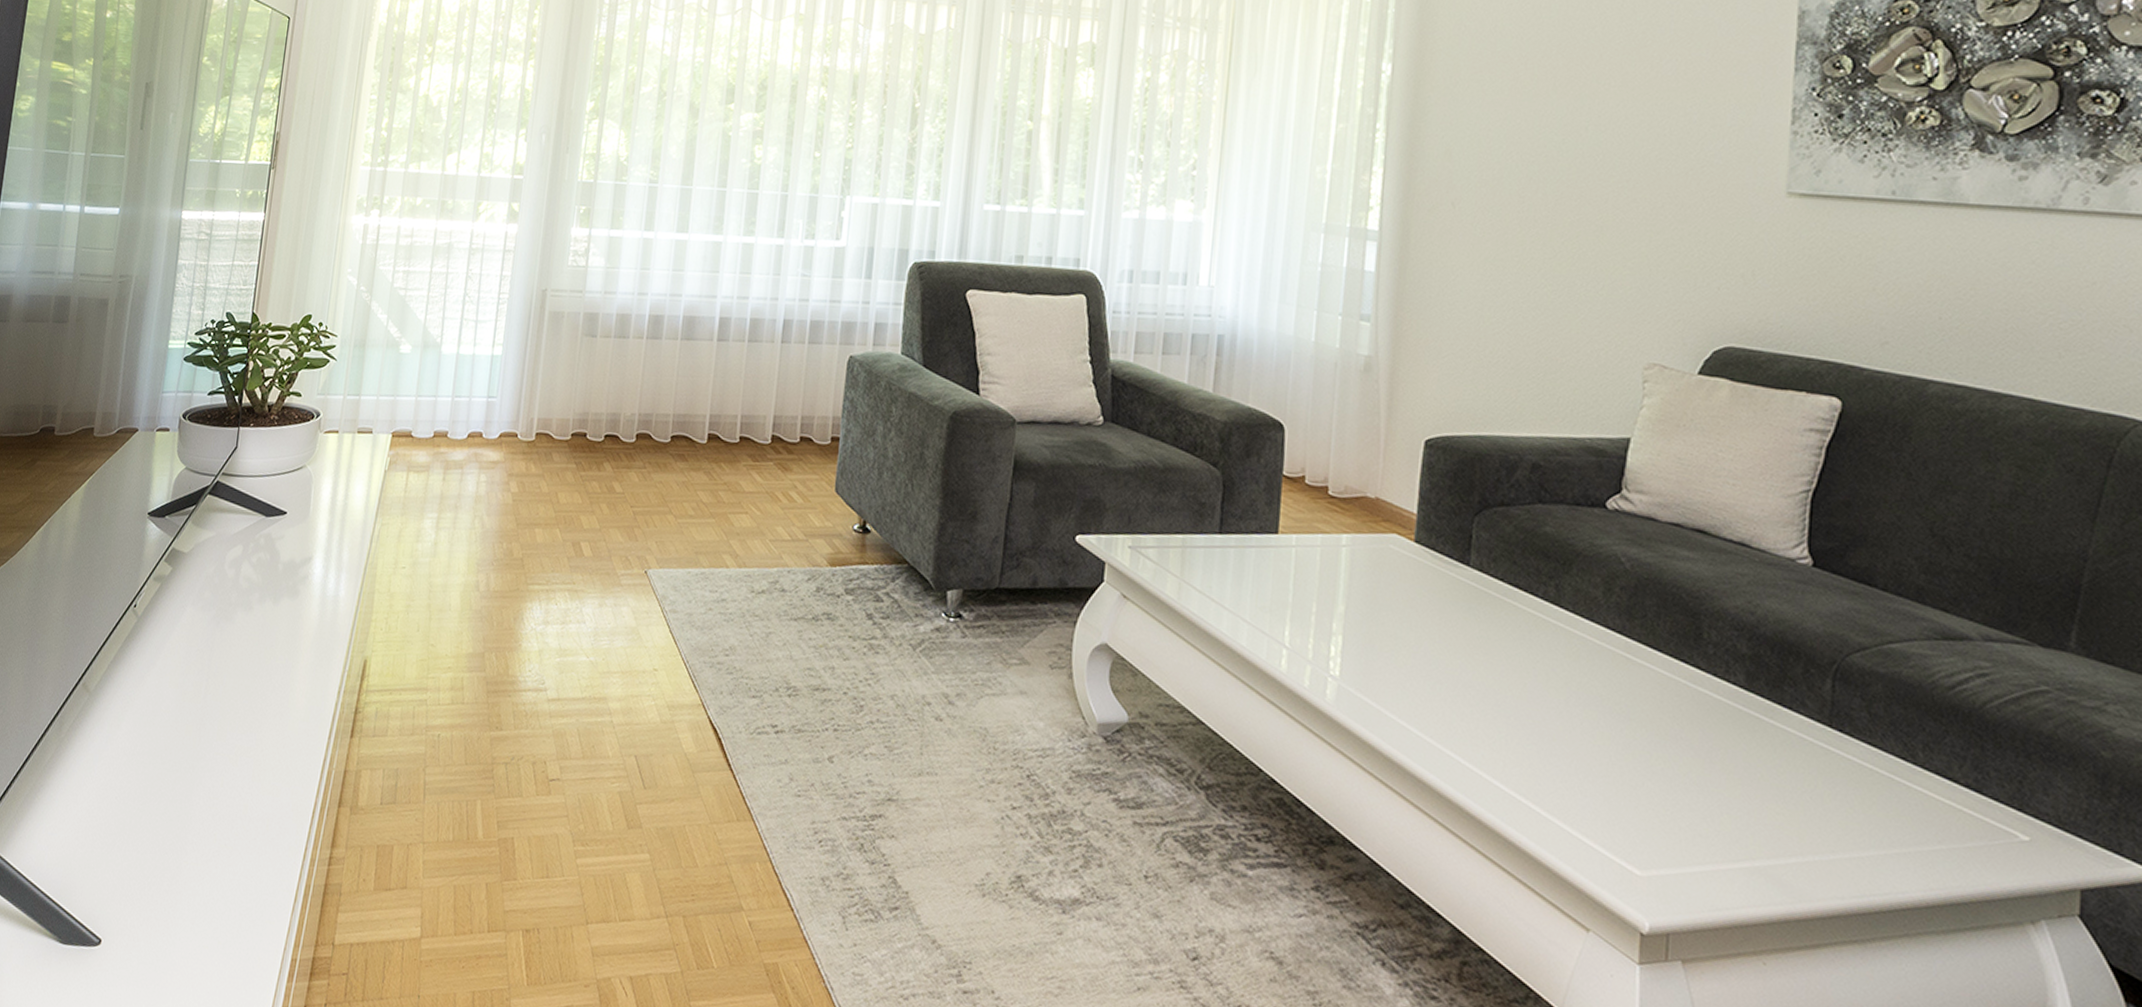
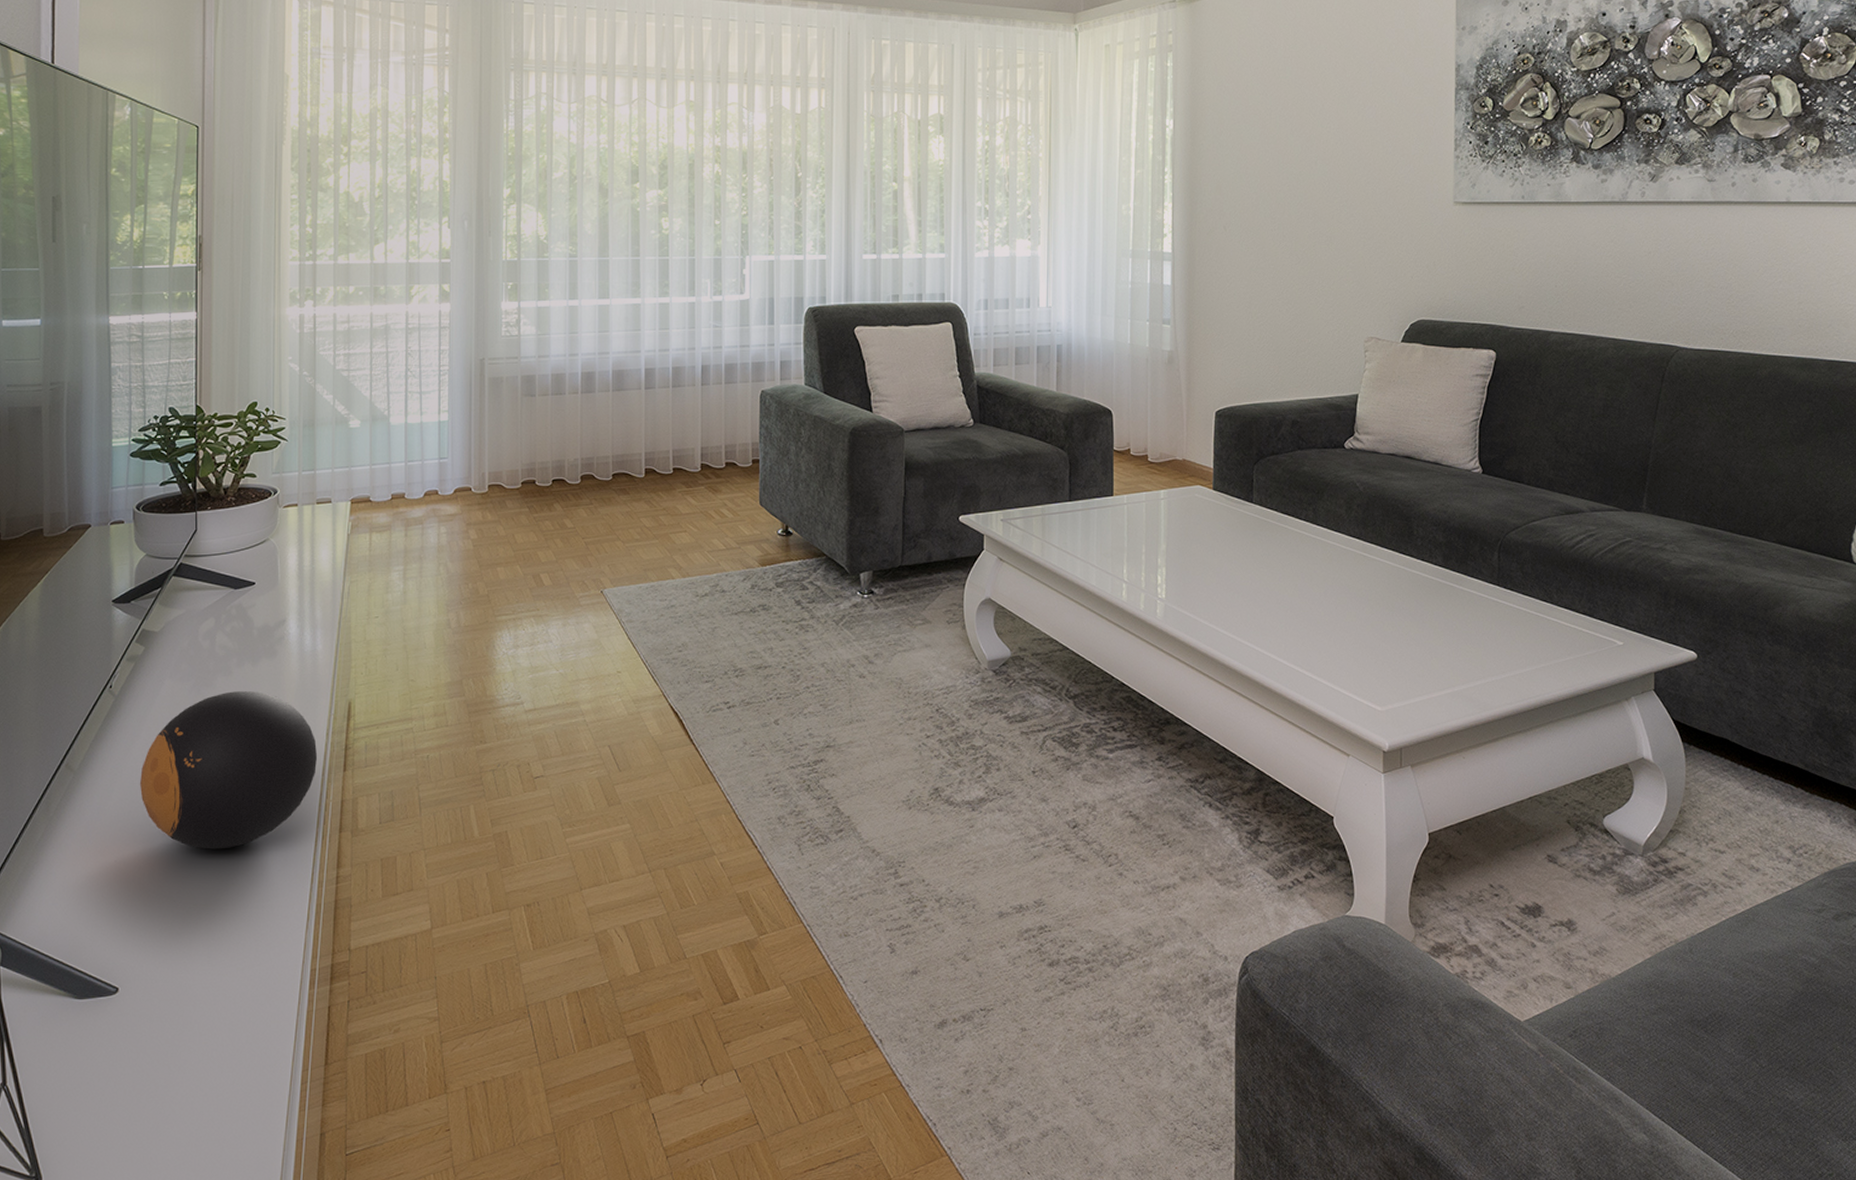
decorative ball: none [148,629,327,805] -> present [140,691,318,850]

